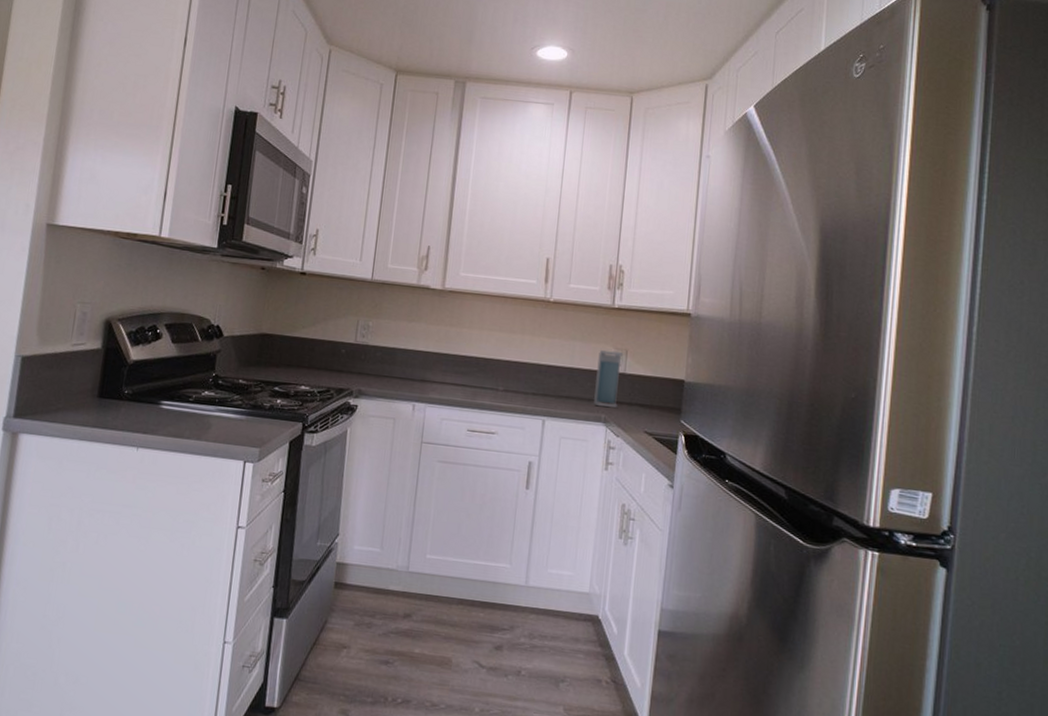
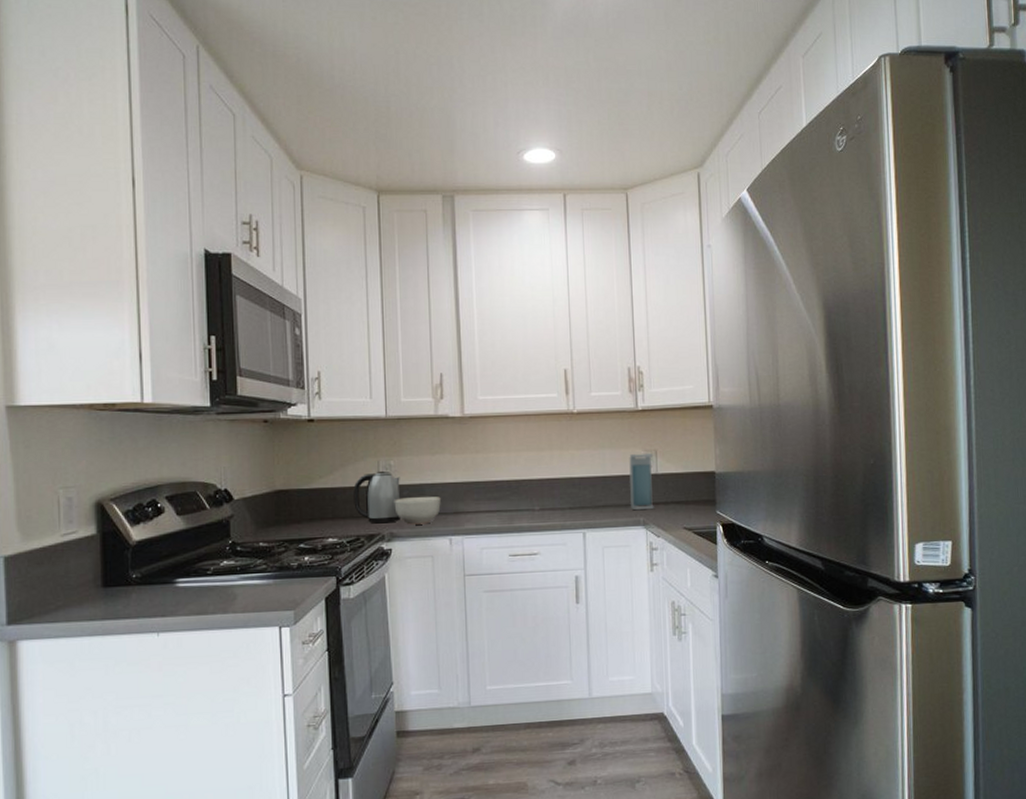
kettle: none [329,329,376,380] -> present [353,470,401,524]
bowl: none [366,358,412,387] -> present [394,496,442,525]

